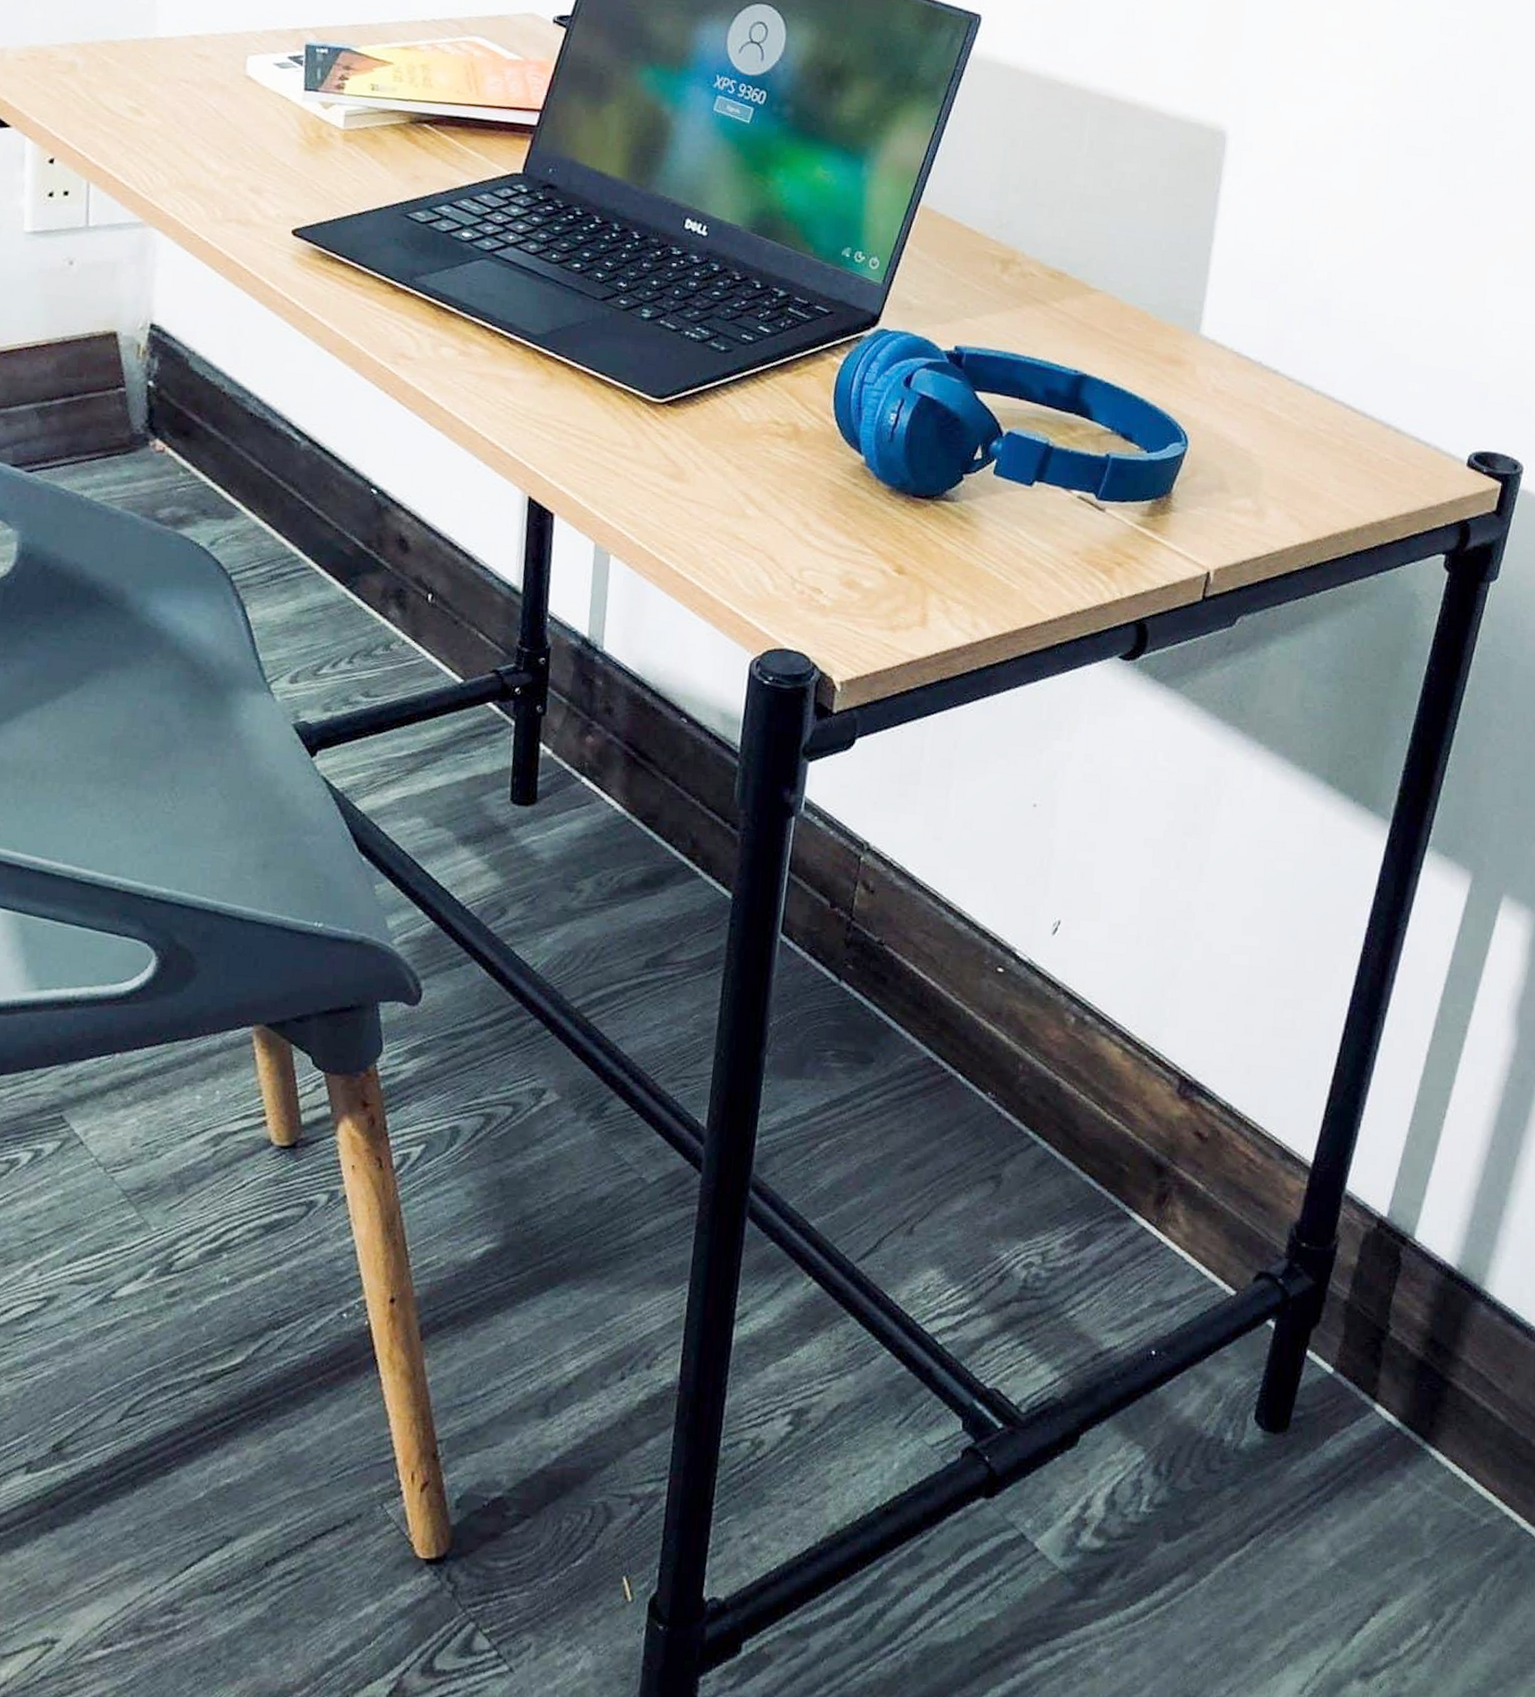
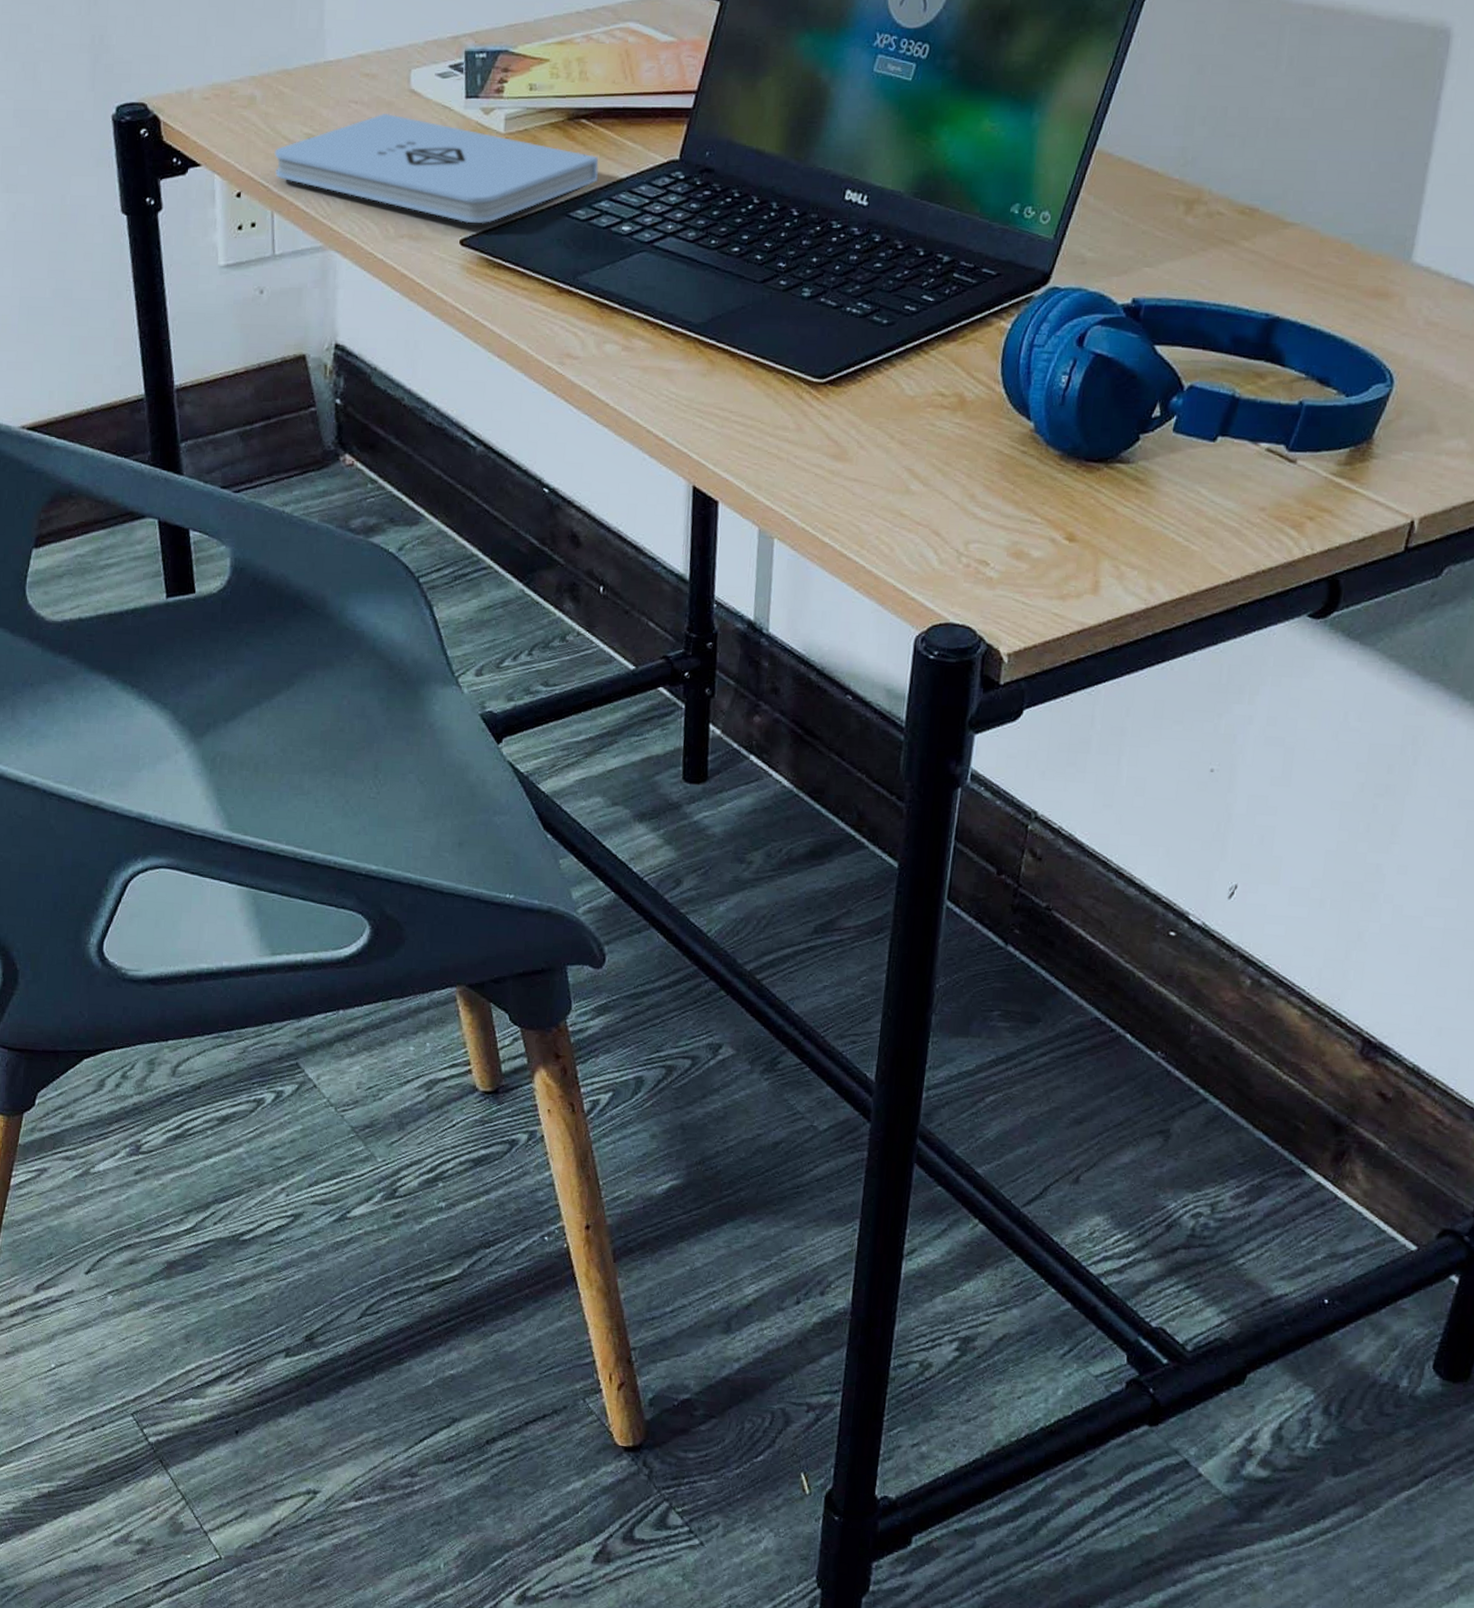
notepad: none [94,96,441,217] -> present [274,114,599,224]

